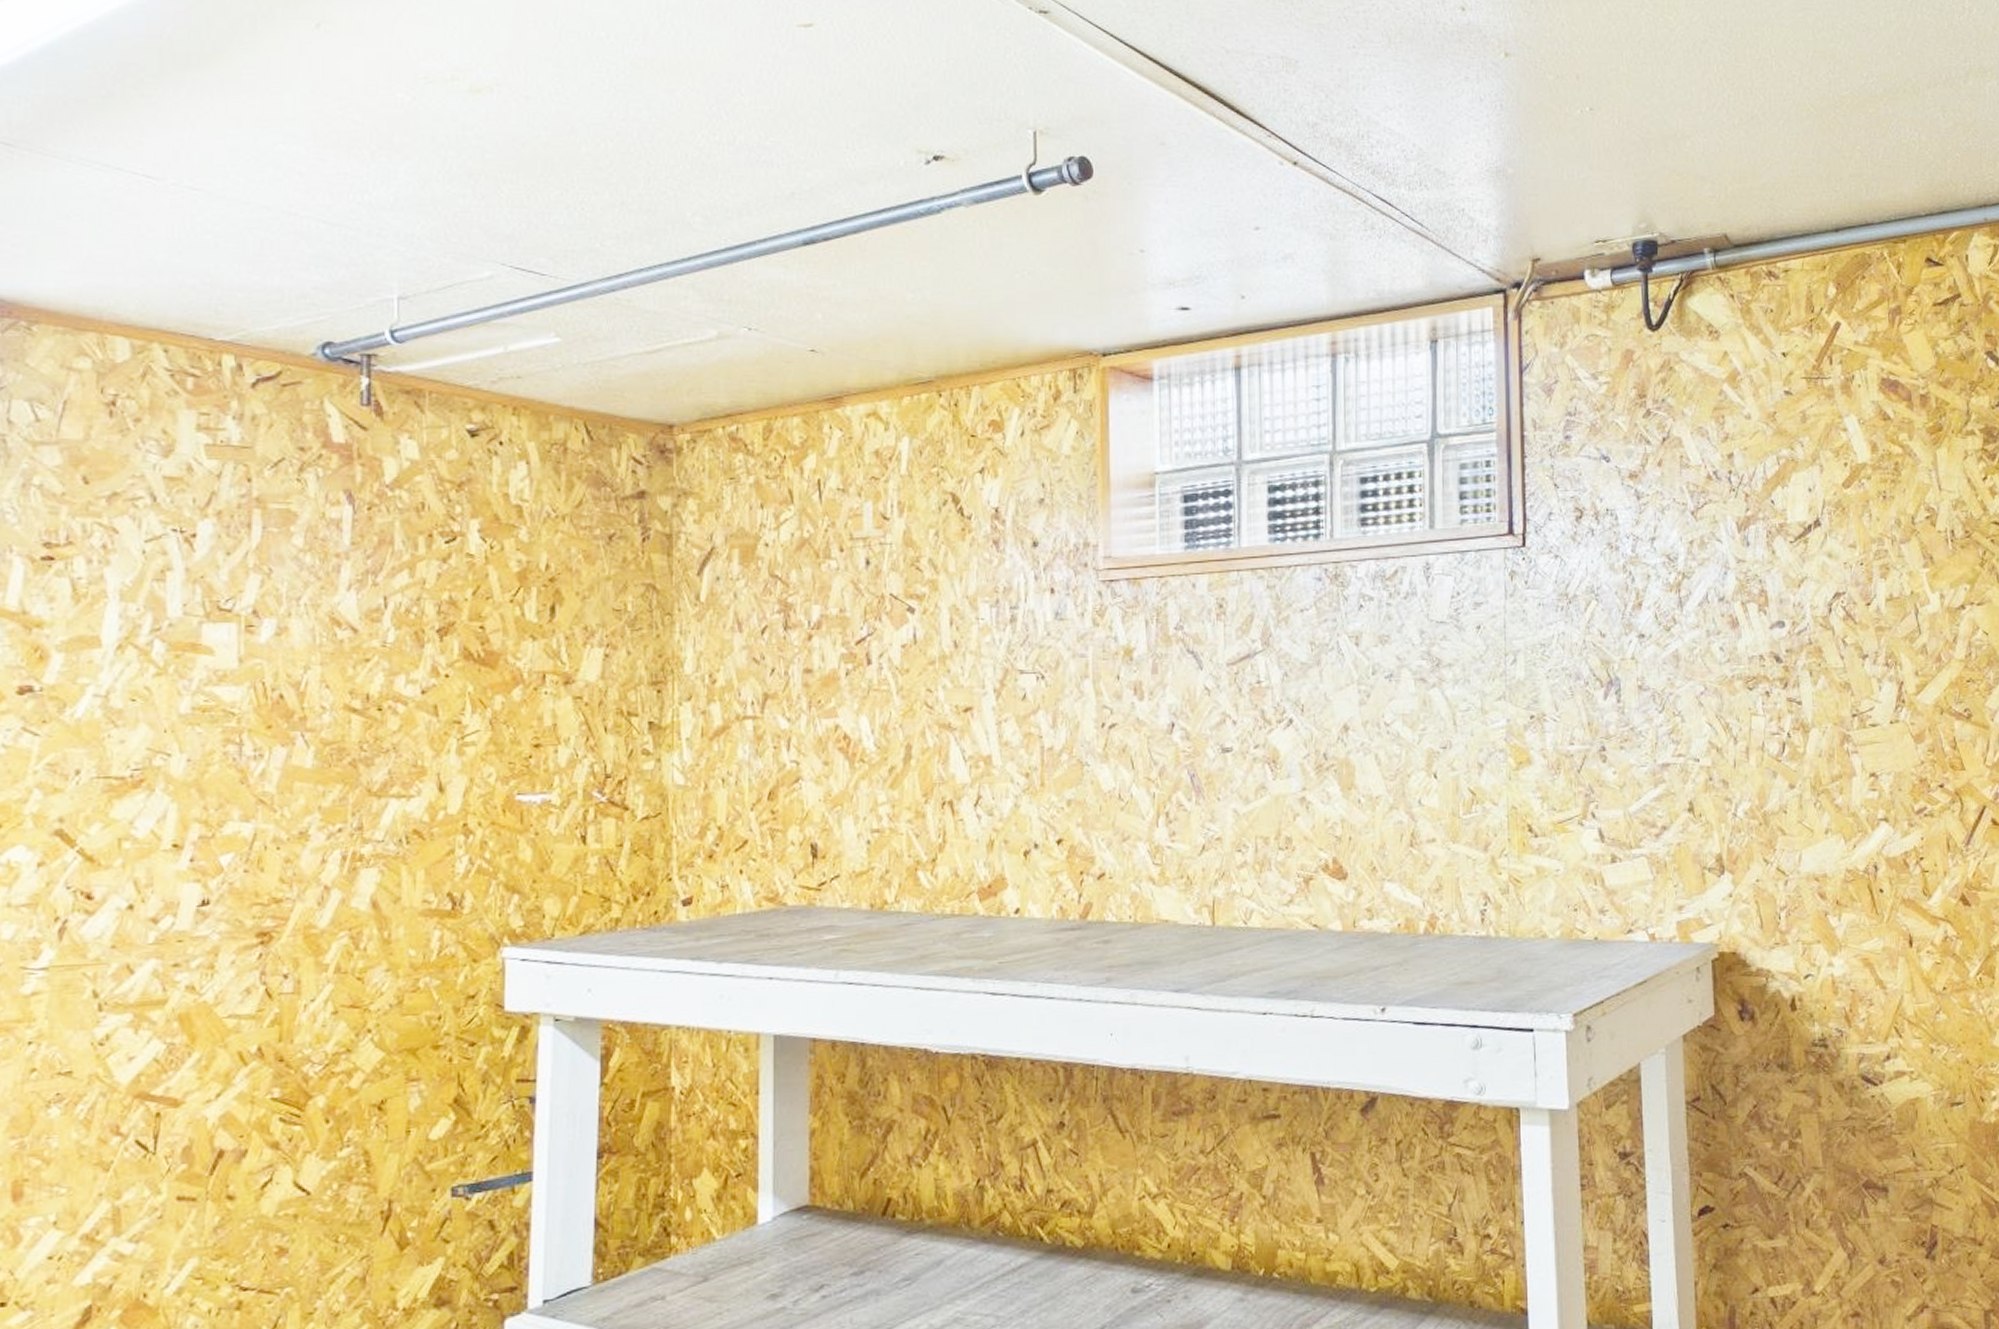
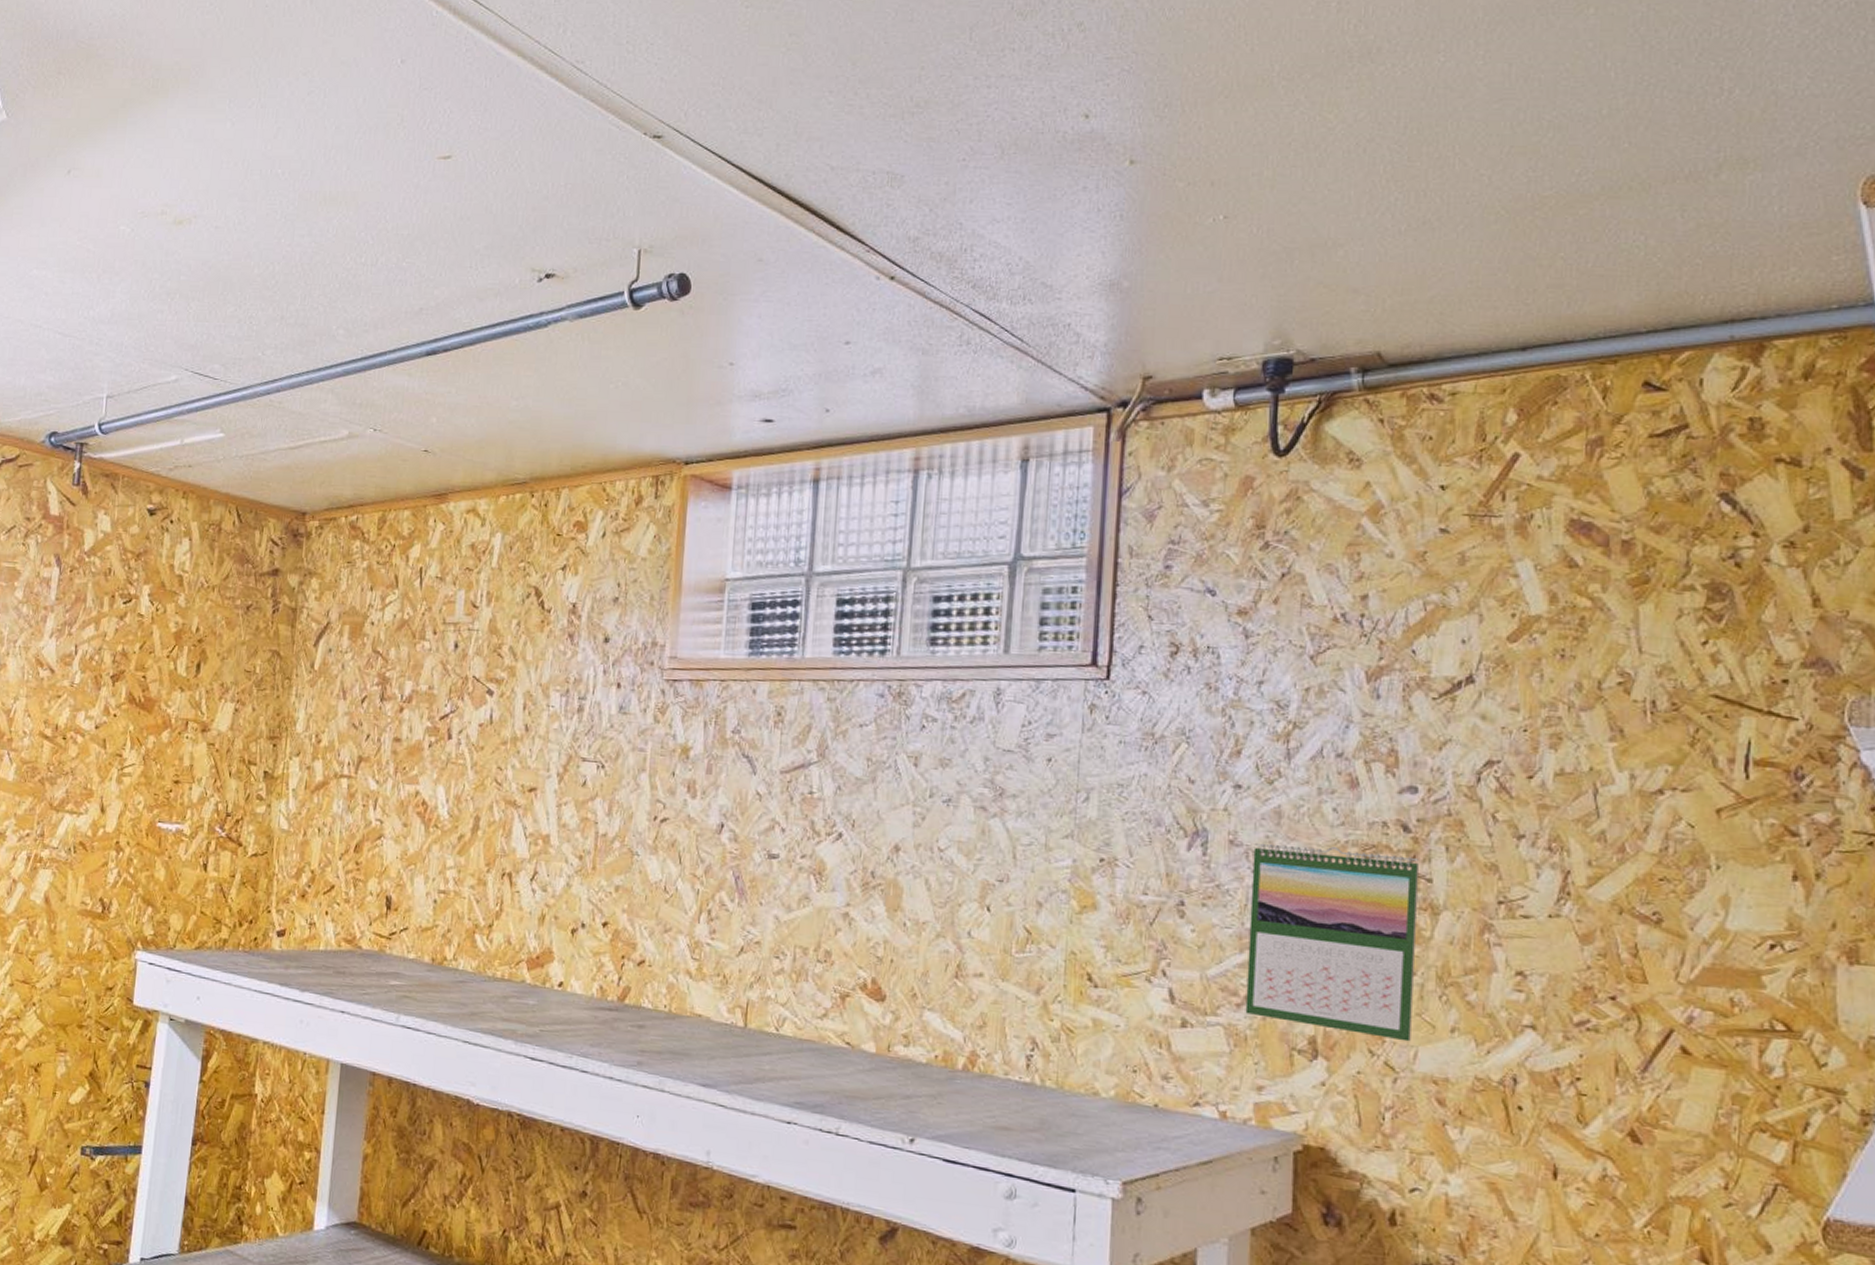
calendar: none [1659,682,1795,847] -> present [1245,843,1419,1042]

